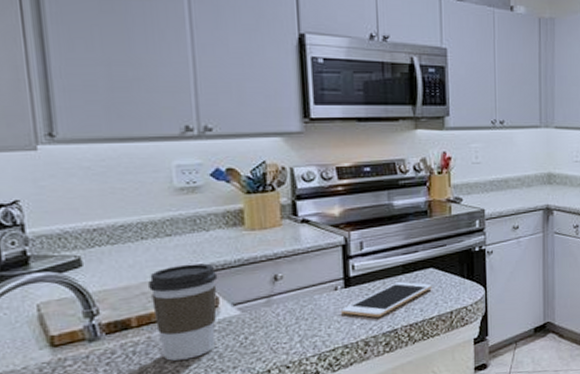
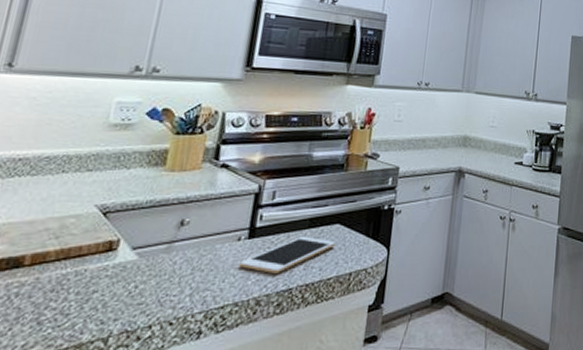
coffee cup: present [148,263,218,361] -> none [46,202,126,307]

